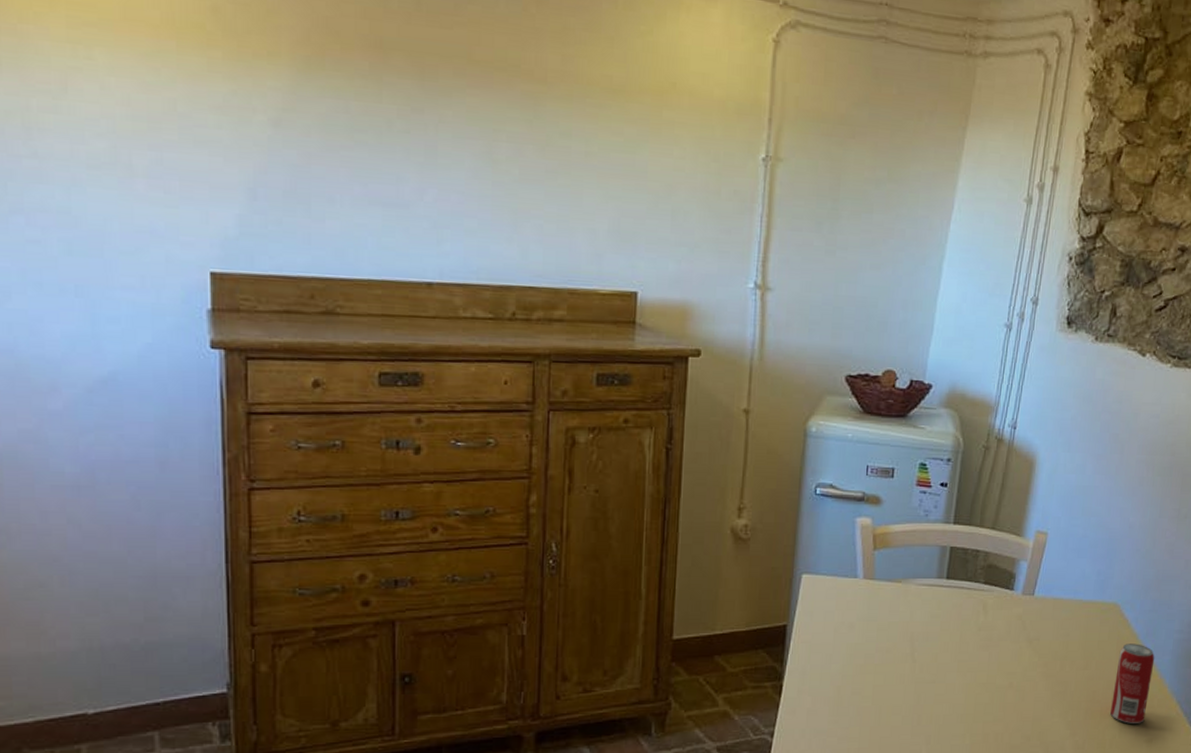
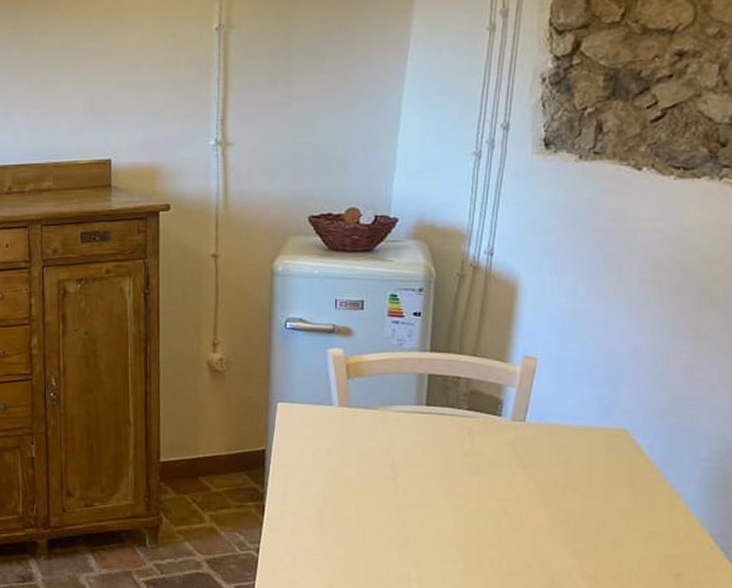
beverage can: present [1109,643,1155,724] -> none [625,472,678,556]

